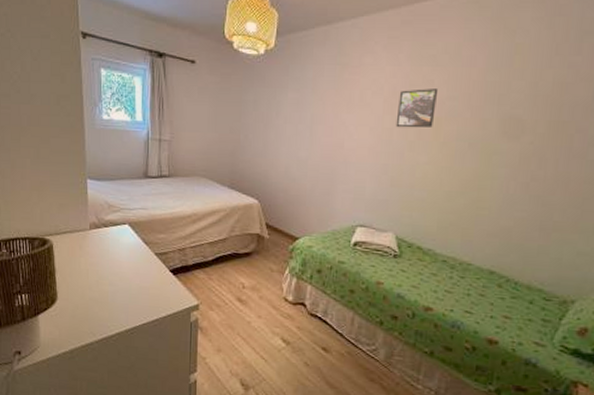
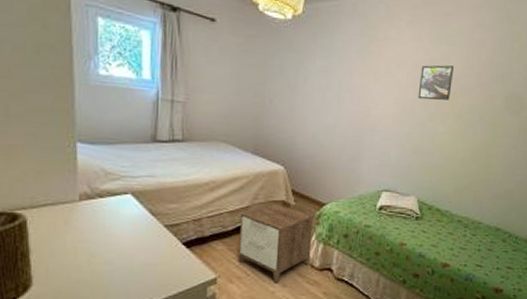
nightstand: none [217,236,287,314] -> present [238,203,313,283]

